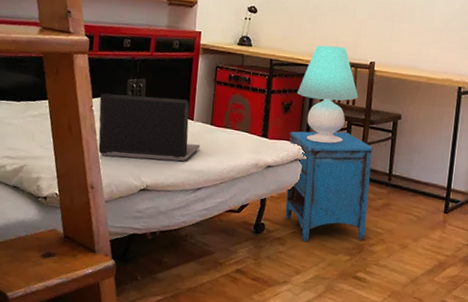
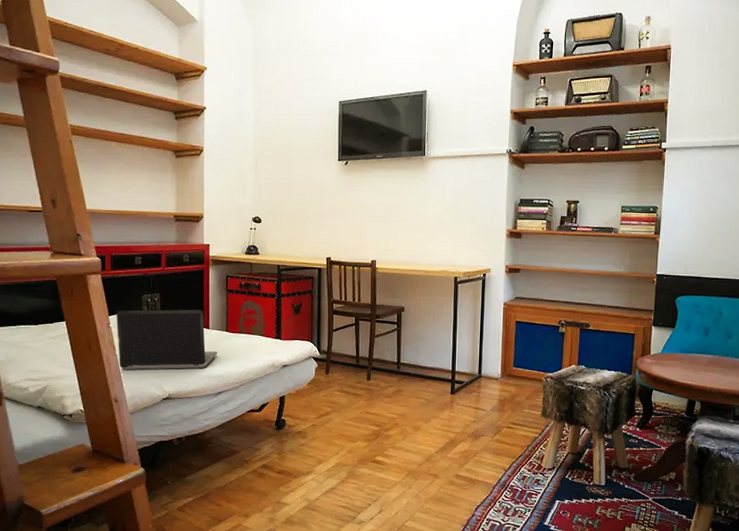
nightstand: present [285,131,373,243] -> none [301,327,381,434]
table lamp: present [296,45,358,144] -> none [305,248,363,340]

